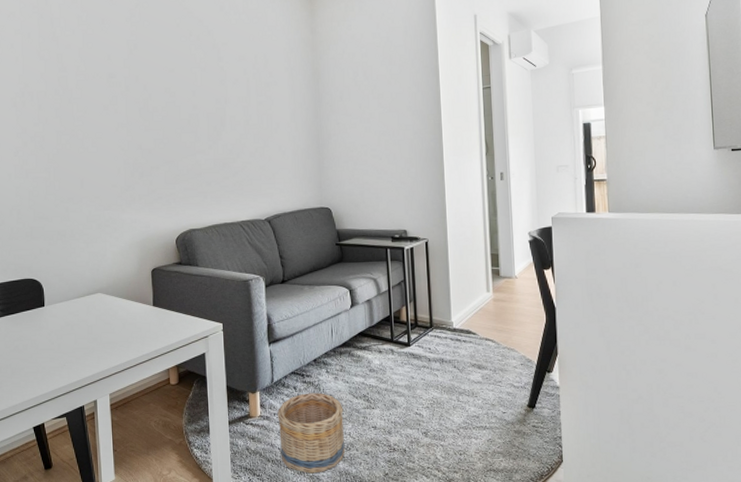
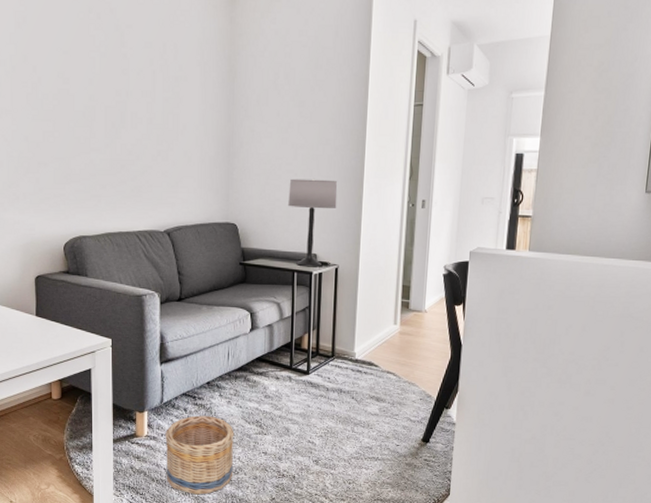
table lamp: none [375,160,421,243] -> present [288,178,337,268]

